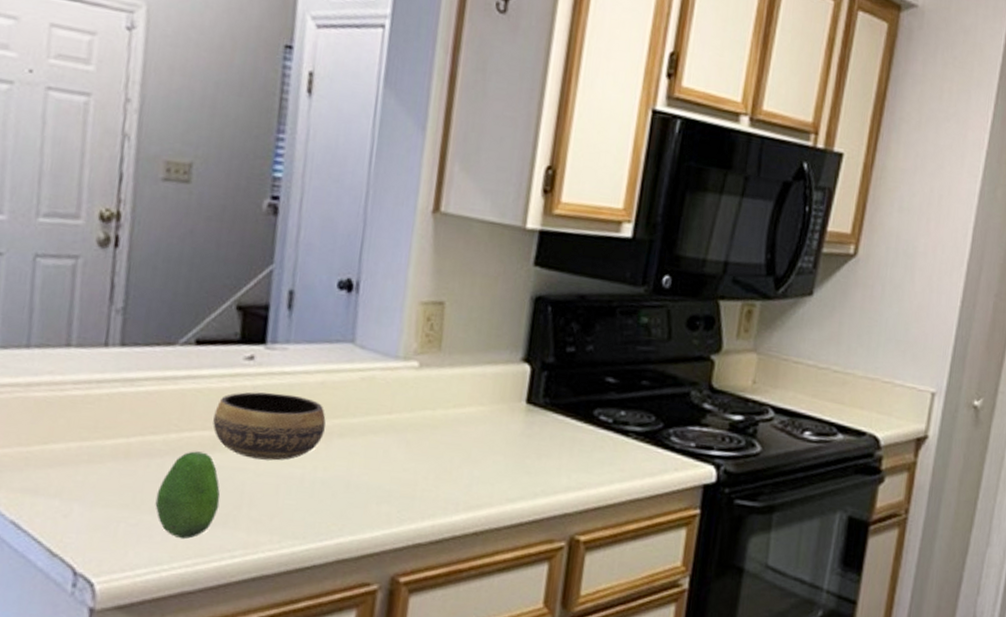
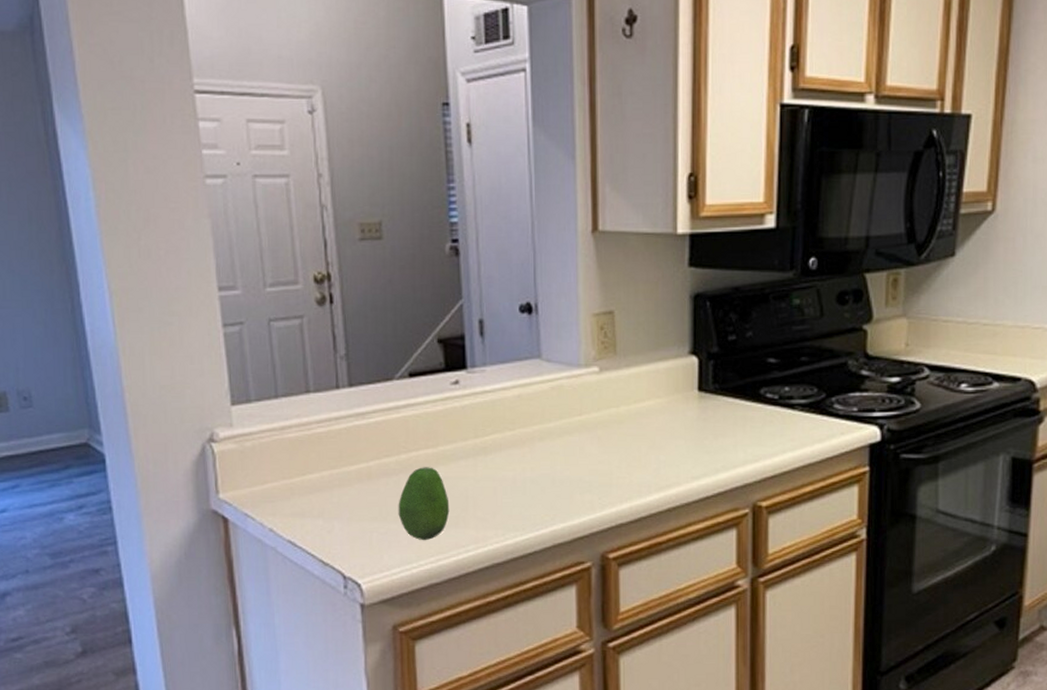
bowl: present [213,392,326,461] -> none [434,409,527,468]

